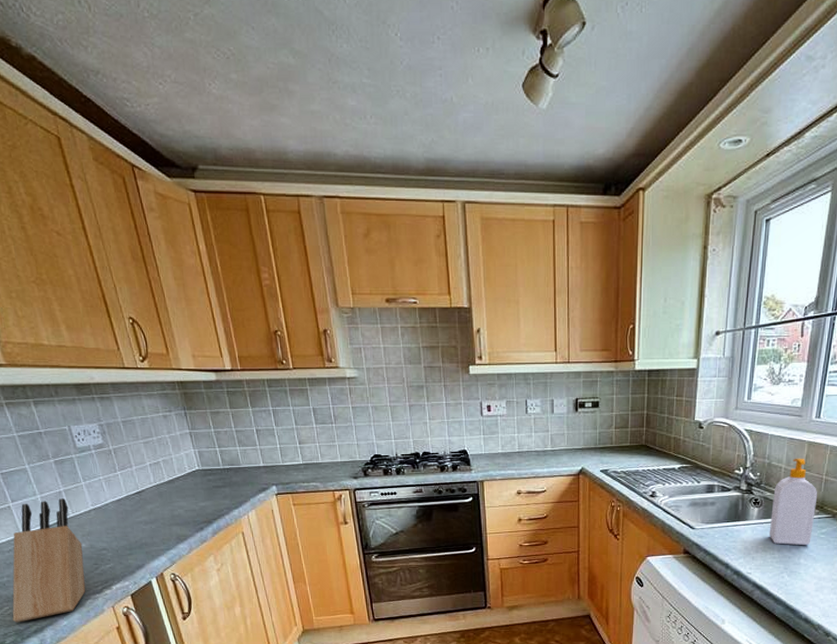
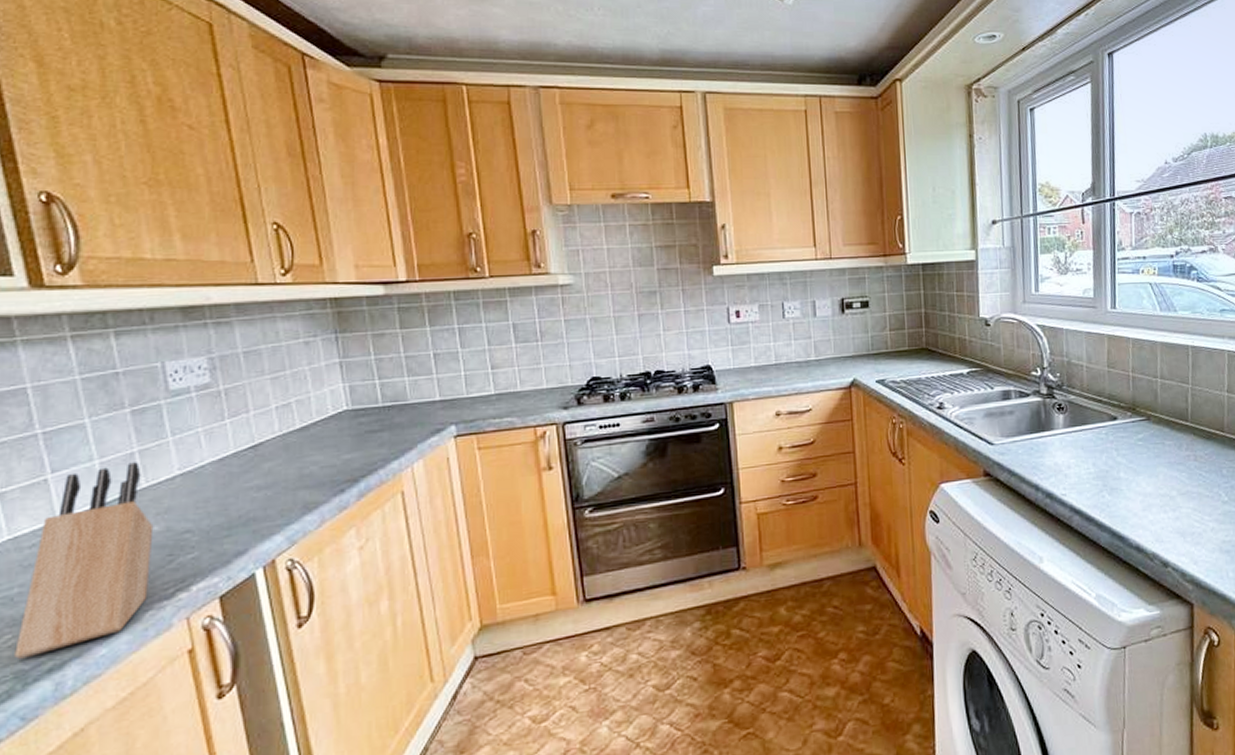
soap bottle: present [768,458,818,546] -> none [1078,353,1129,457]

